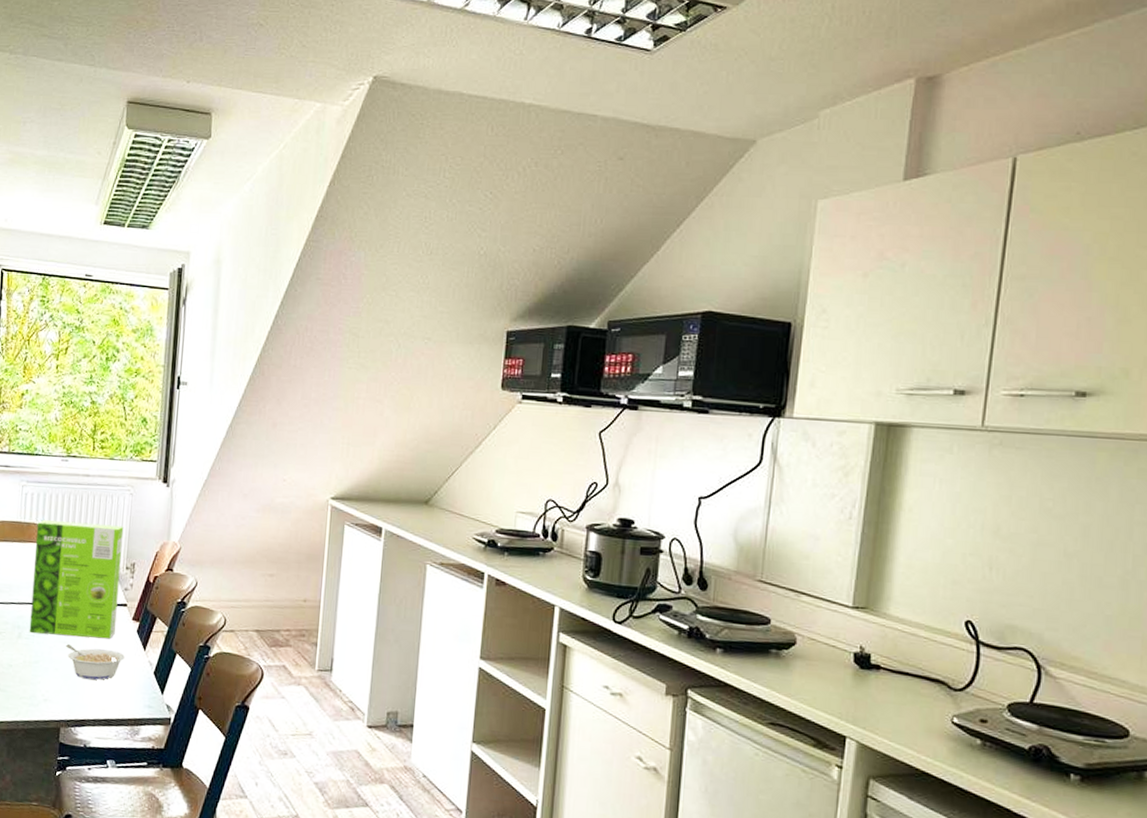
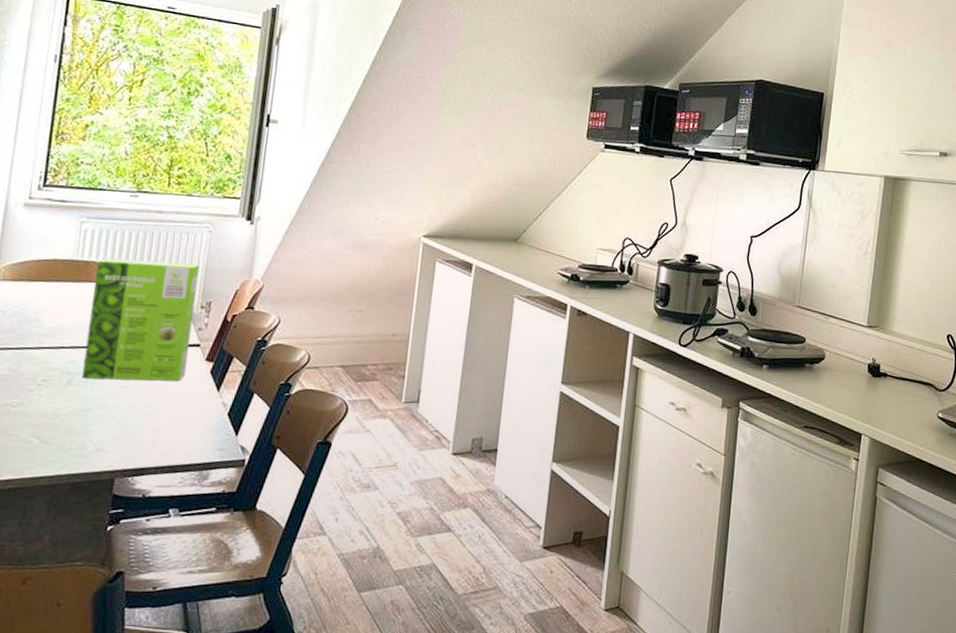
legume: present [66,644,126,680] -> none [126,389,196,425]

